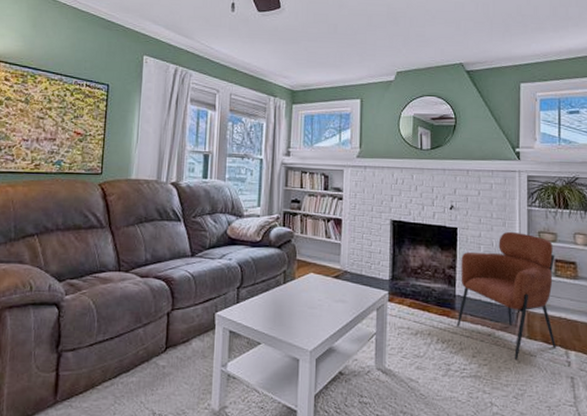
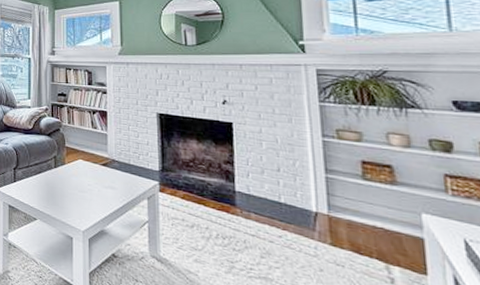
chair: present [456,231,557,360] -> none [238,128,373,268]

